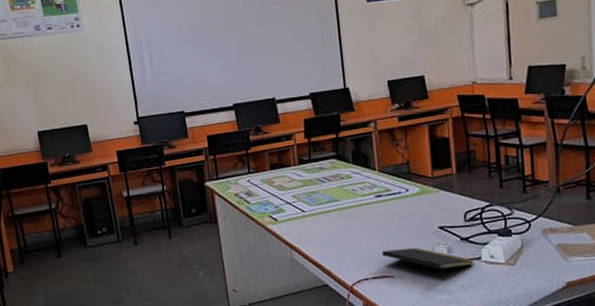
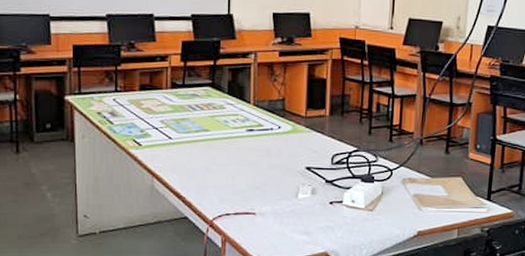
notepad: present [381,247,474,279] -> none [246,186,336,220]

